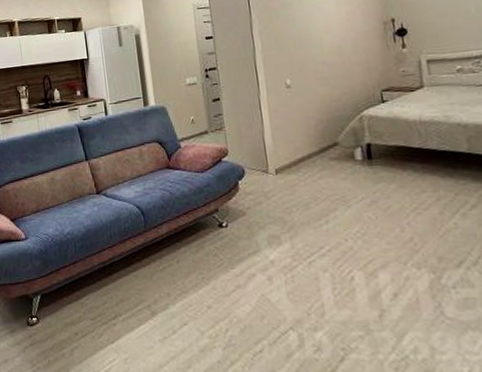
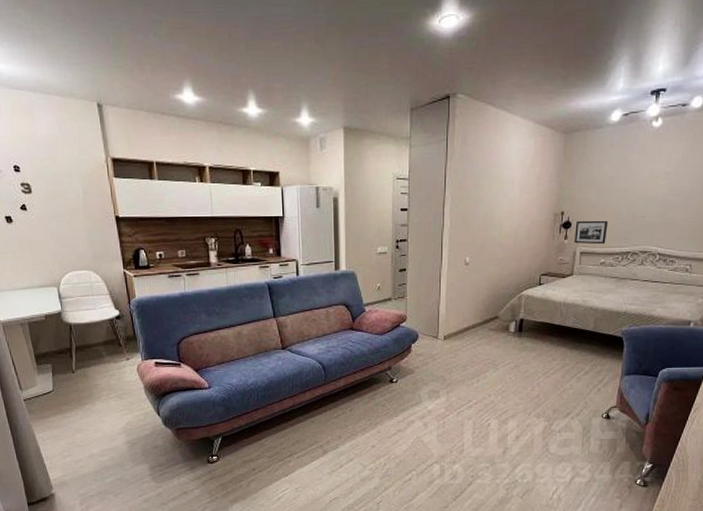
picture frame: none [412,22,458,52] -> present [574,220,609,245]

